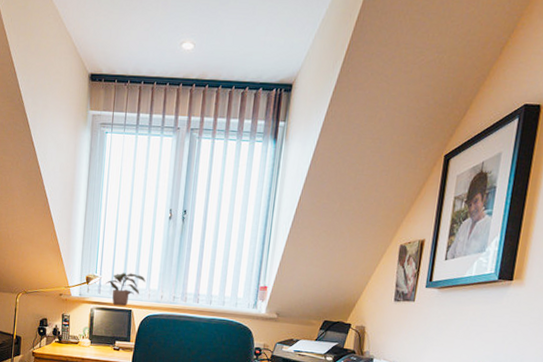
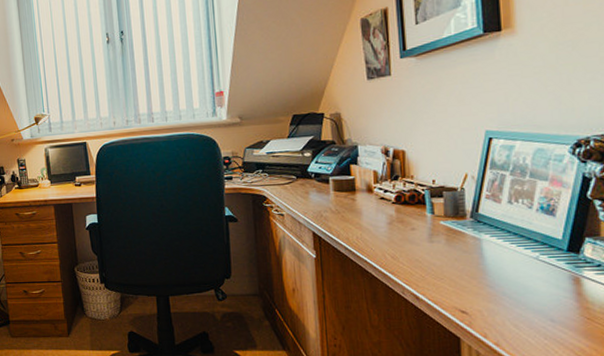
potted plant: present [105,272,146,307] -> none [54,104,95,141]

